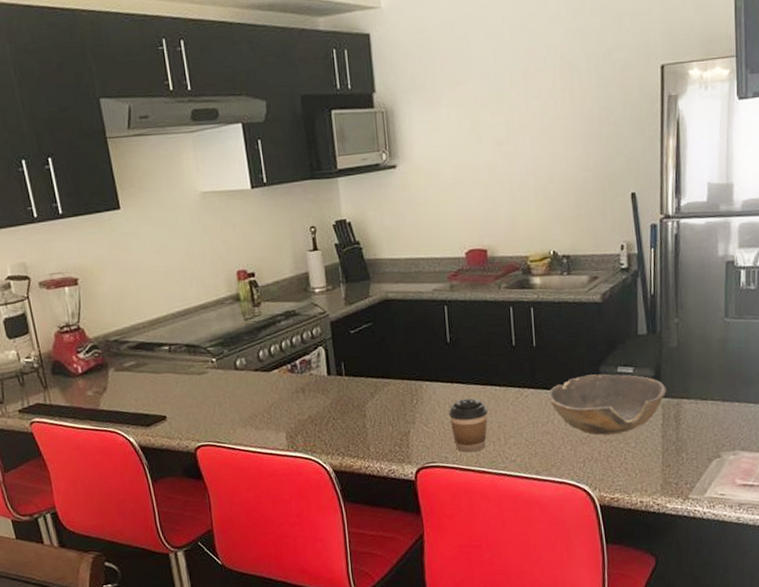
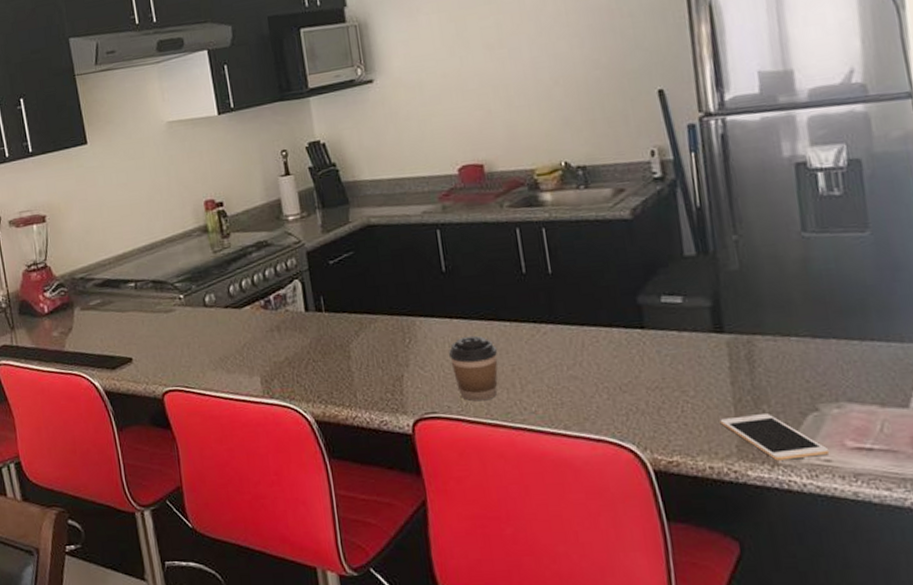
bowl: present [548,373,666,435] -> none [572,304,731,381]
cell phone: none [651,460,724,495] -> present [720,414,830,461]

